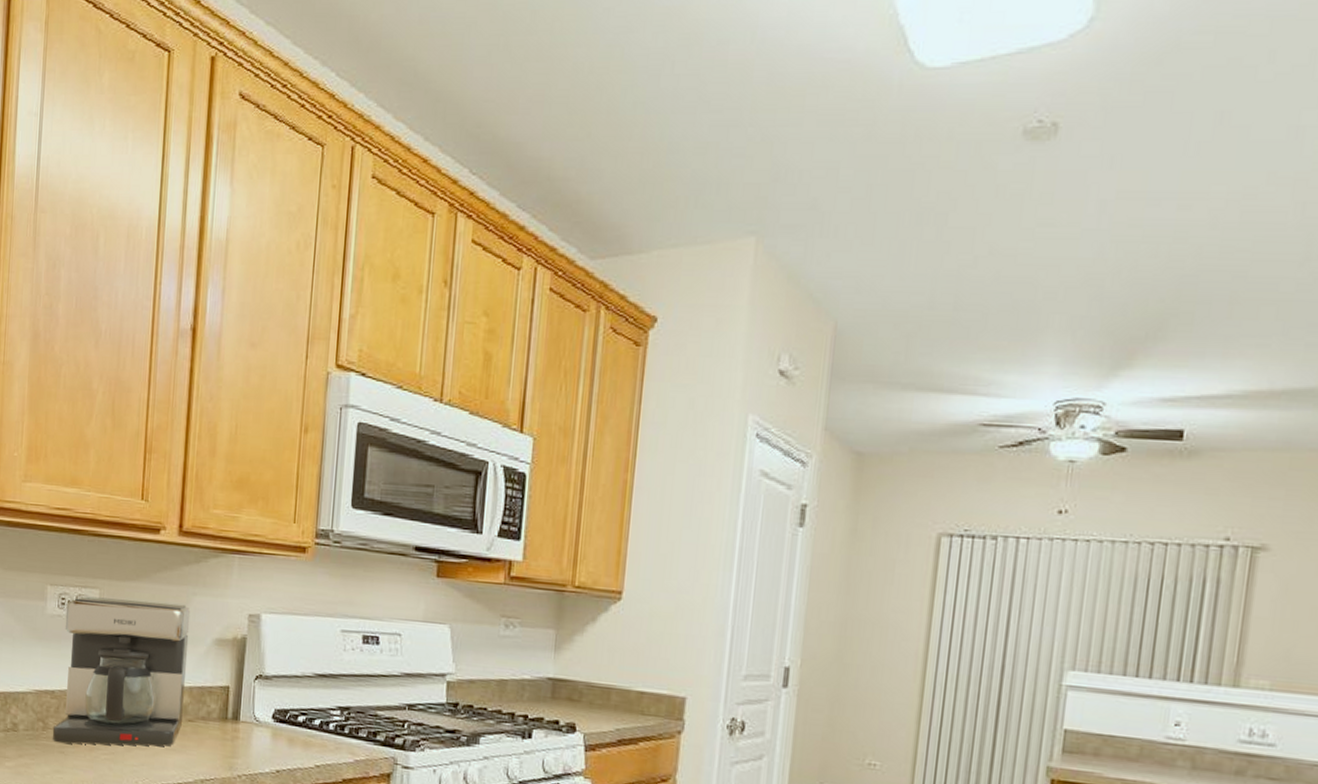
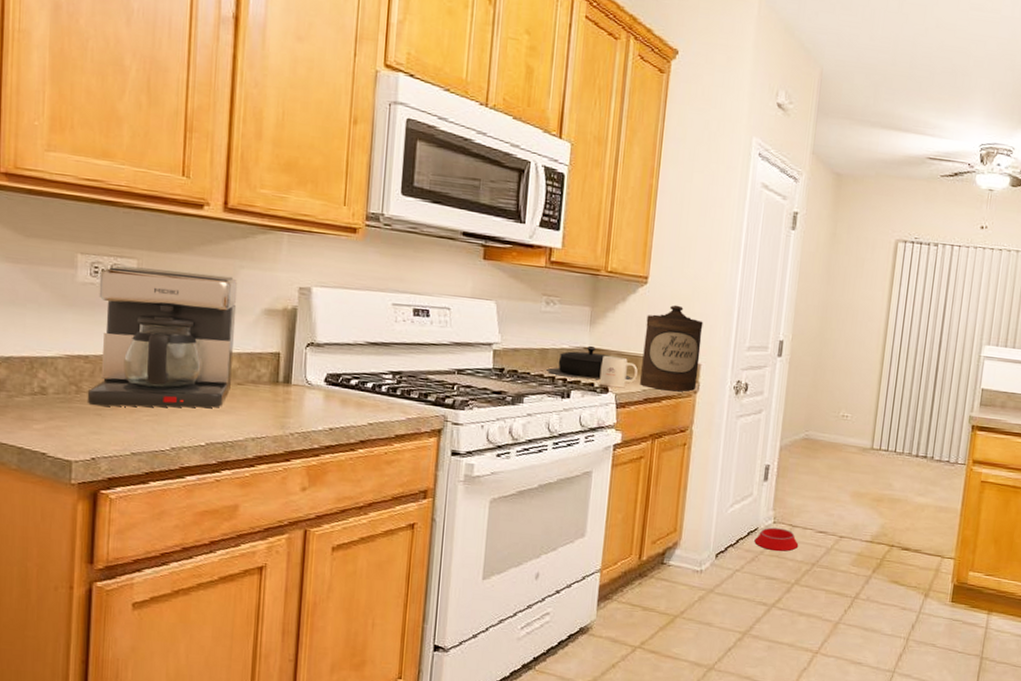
cooking pot: none [504,675,601,718] -> present [545,345,630,381]
mug: none [565,687,610,727] -> present [599,355,638,388]
canister: none [613,624,689,732] -> present [640,305,703,392]

